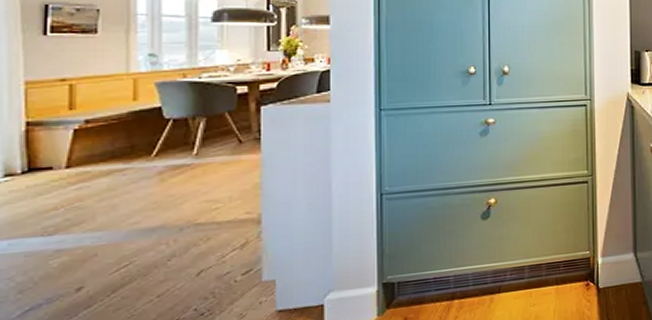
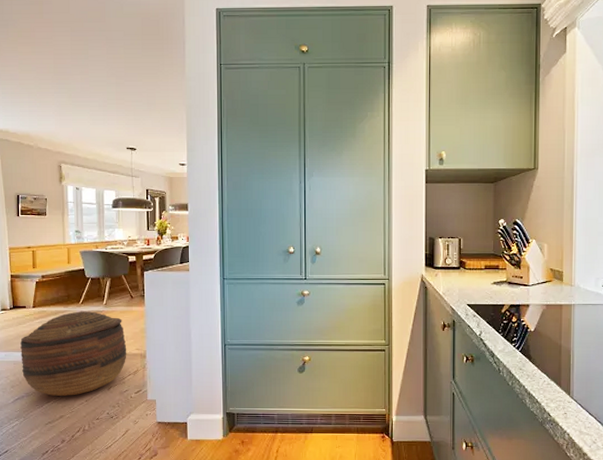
basket: none [39,166,230,297] -> present [20,311,127,396]

